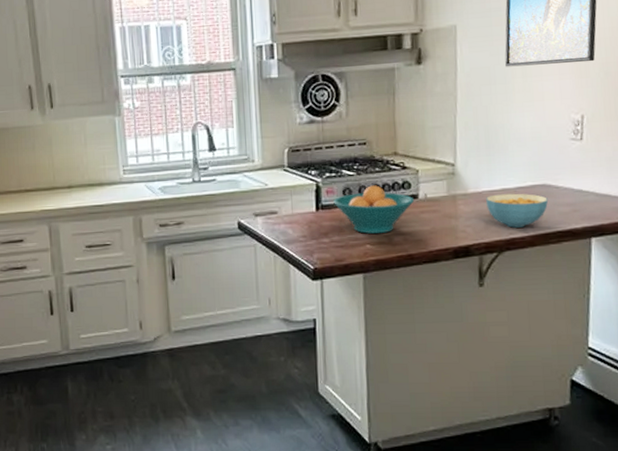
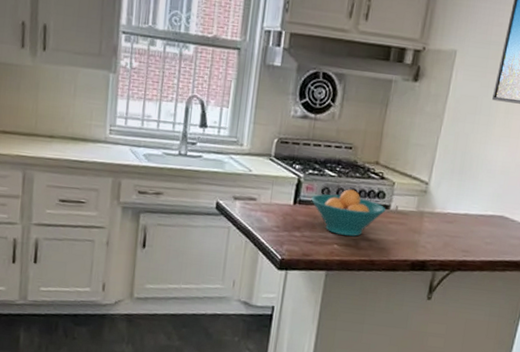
cereal bowl: present [486,193,548,228] -> none [448,217,503,252]

